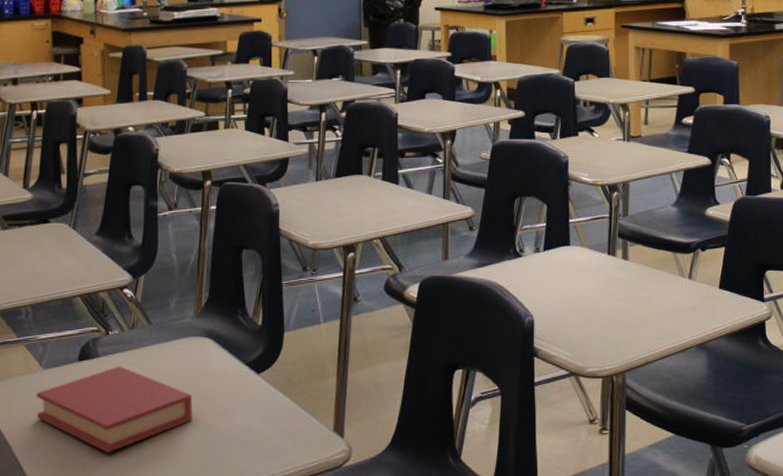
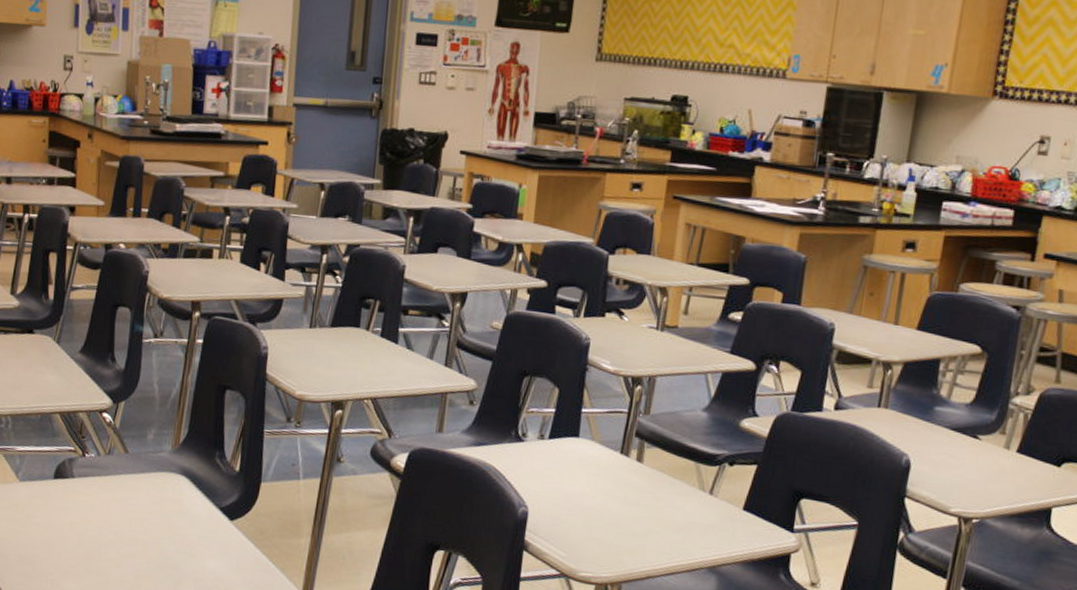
book: present [37,366,192,453] -> none [10,490,163,574]

